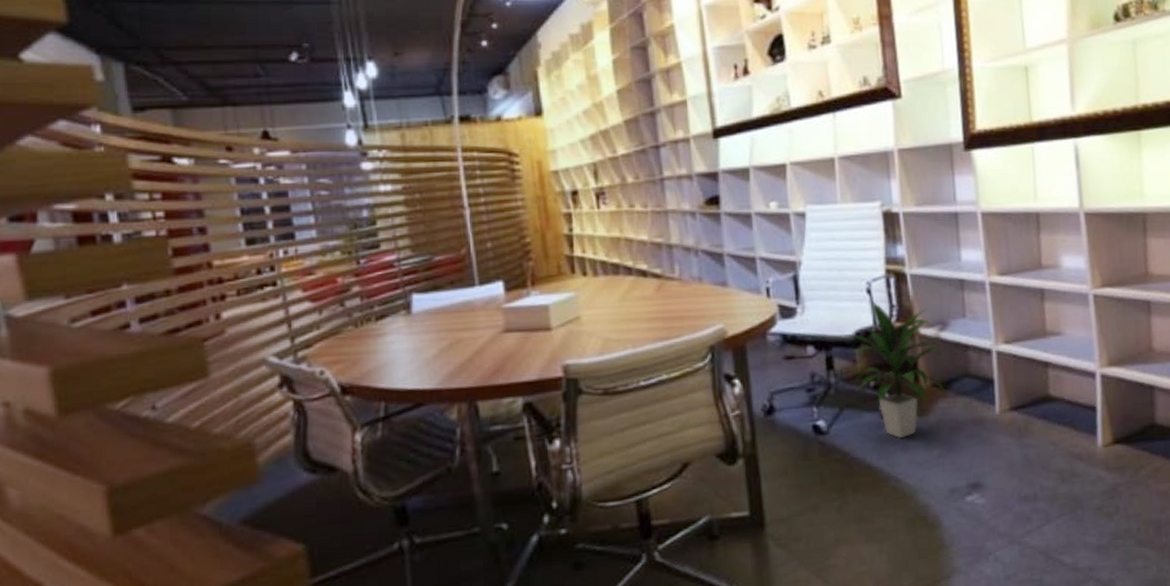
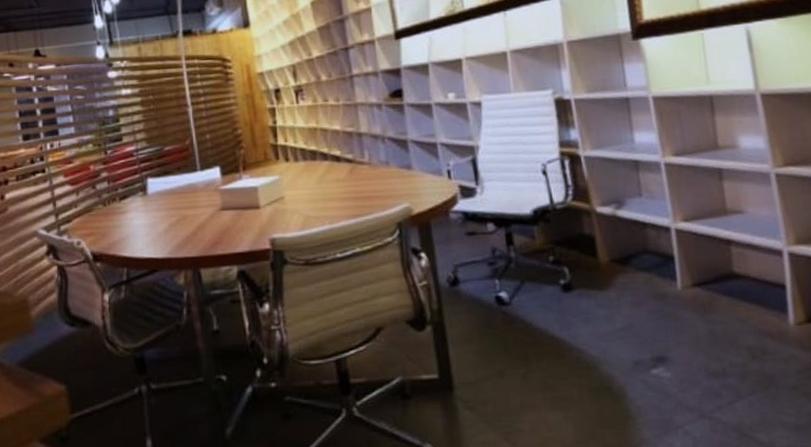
indoor plant: present [837,300,946,439] -> none [515,181,625,312]

